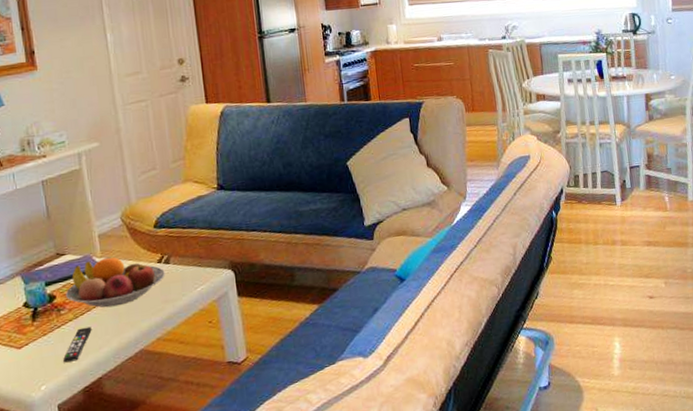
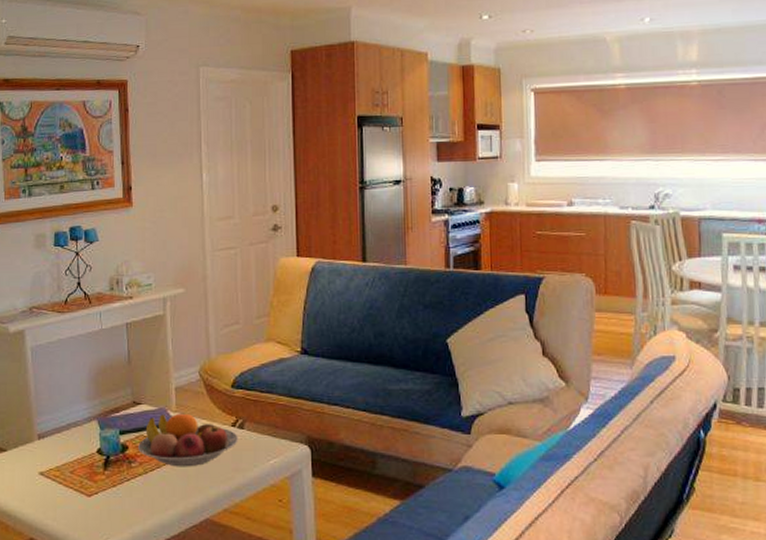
remote control: present [63,326,92,363] -> none [129,485,160,519]

